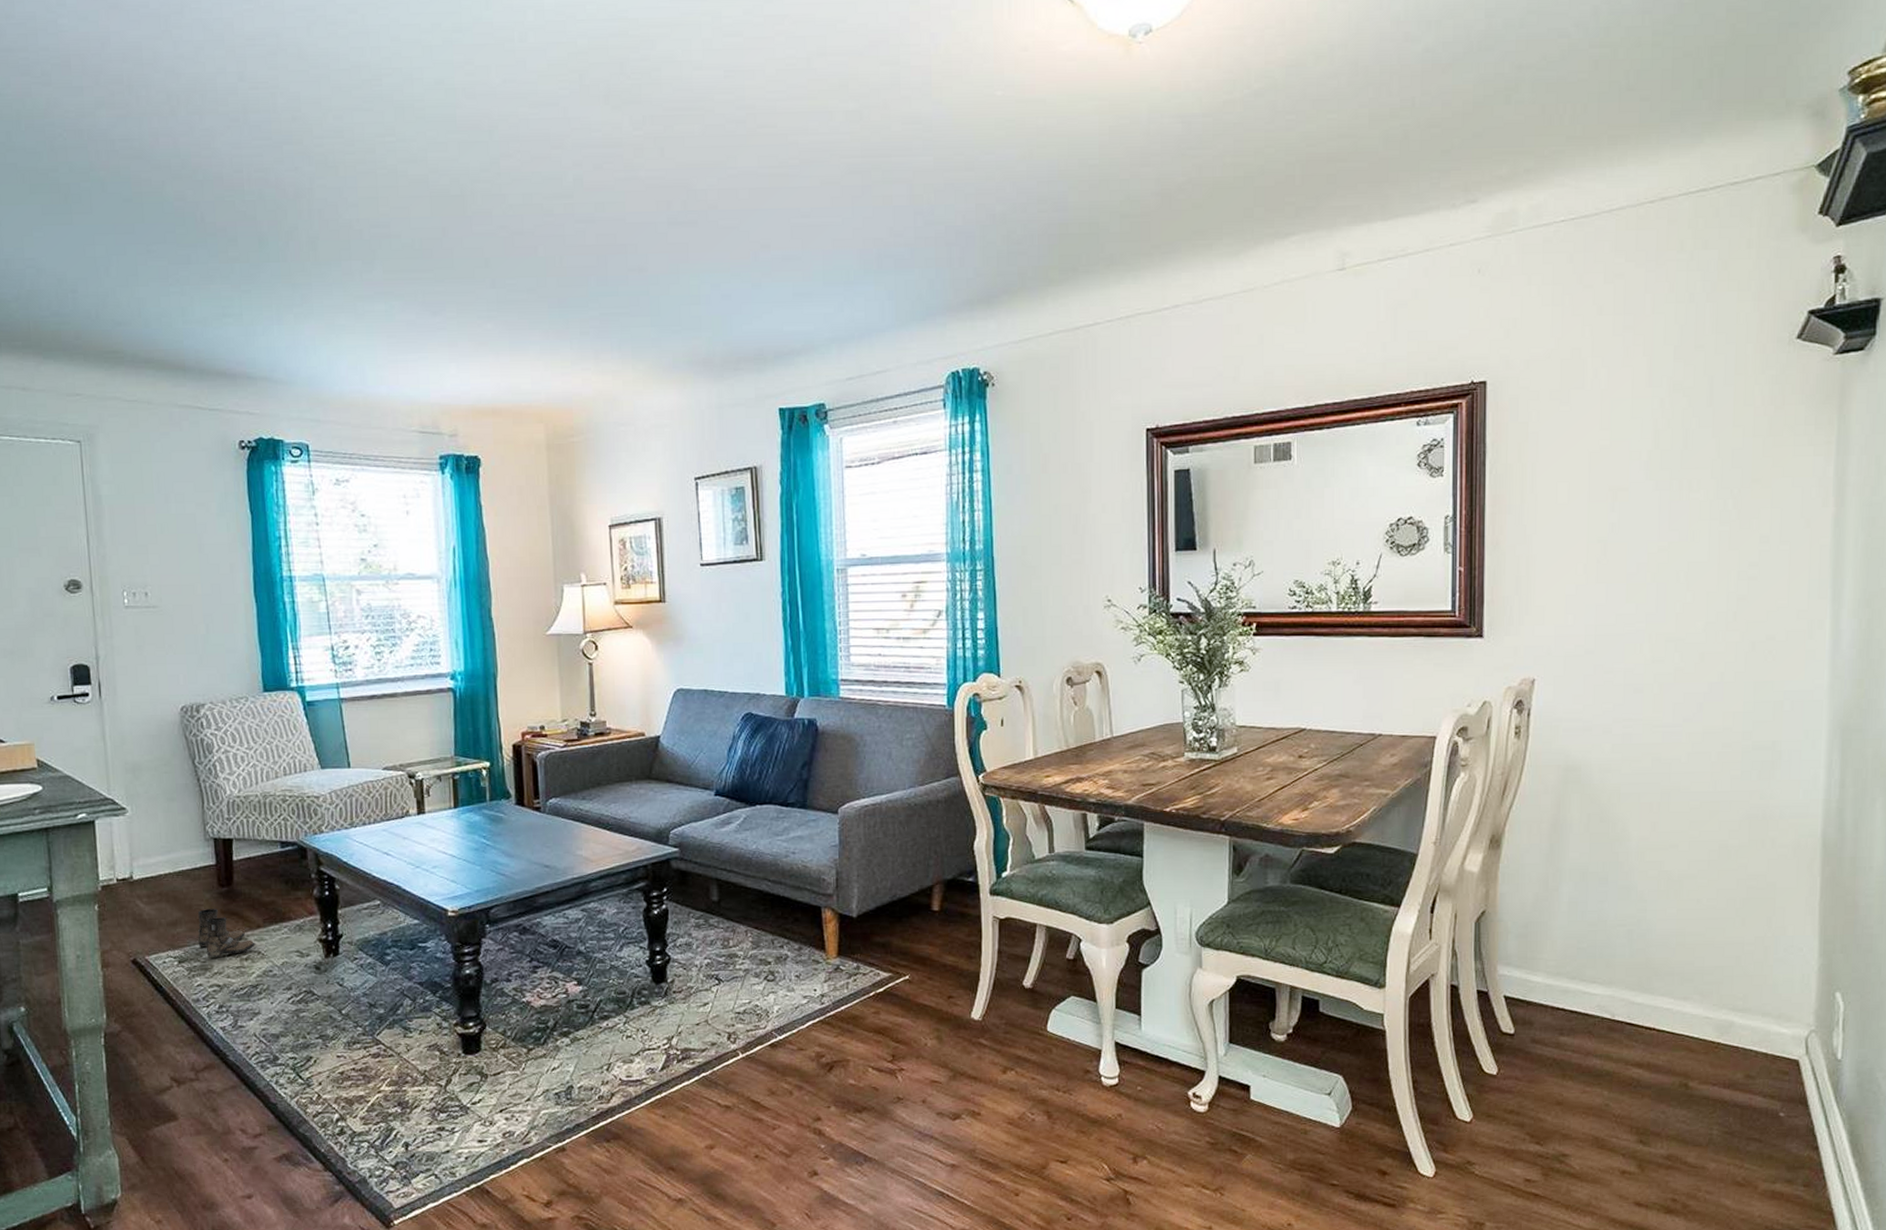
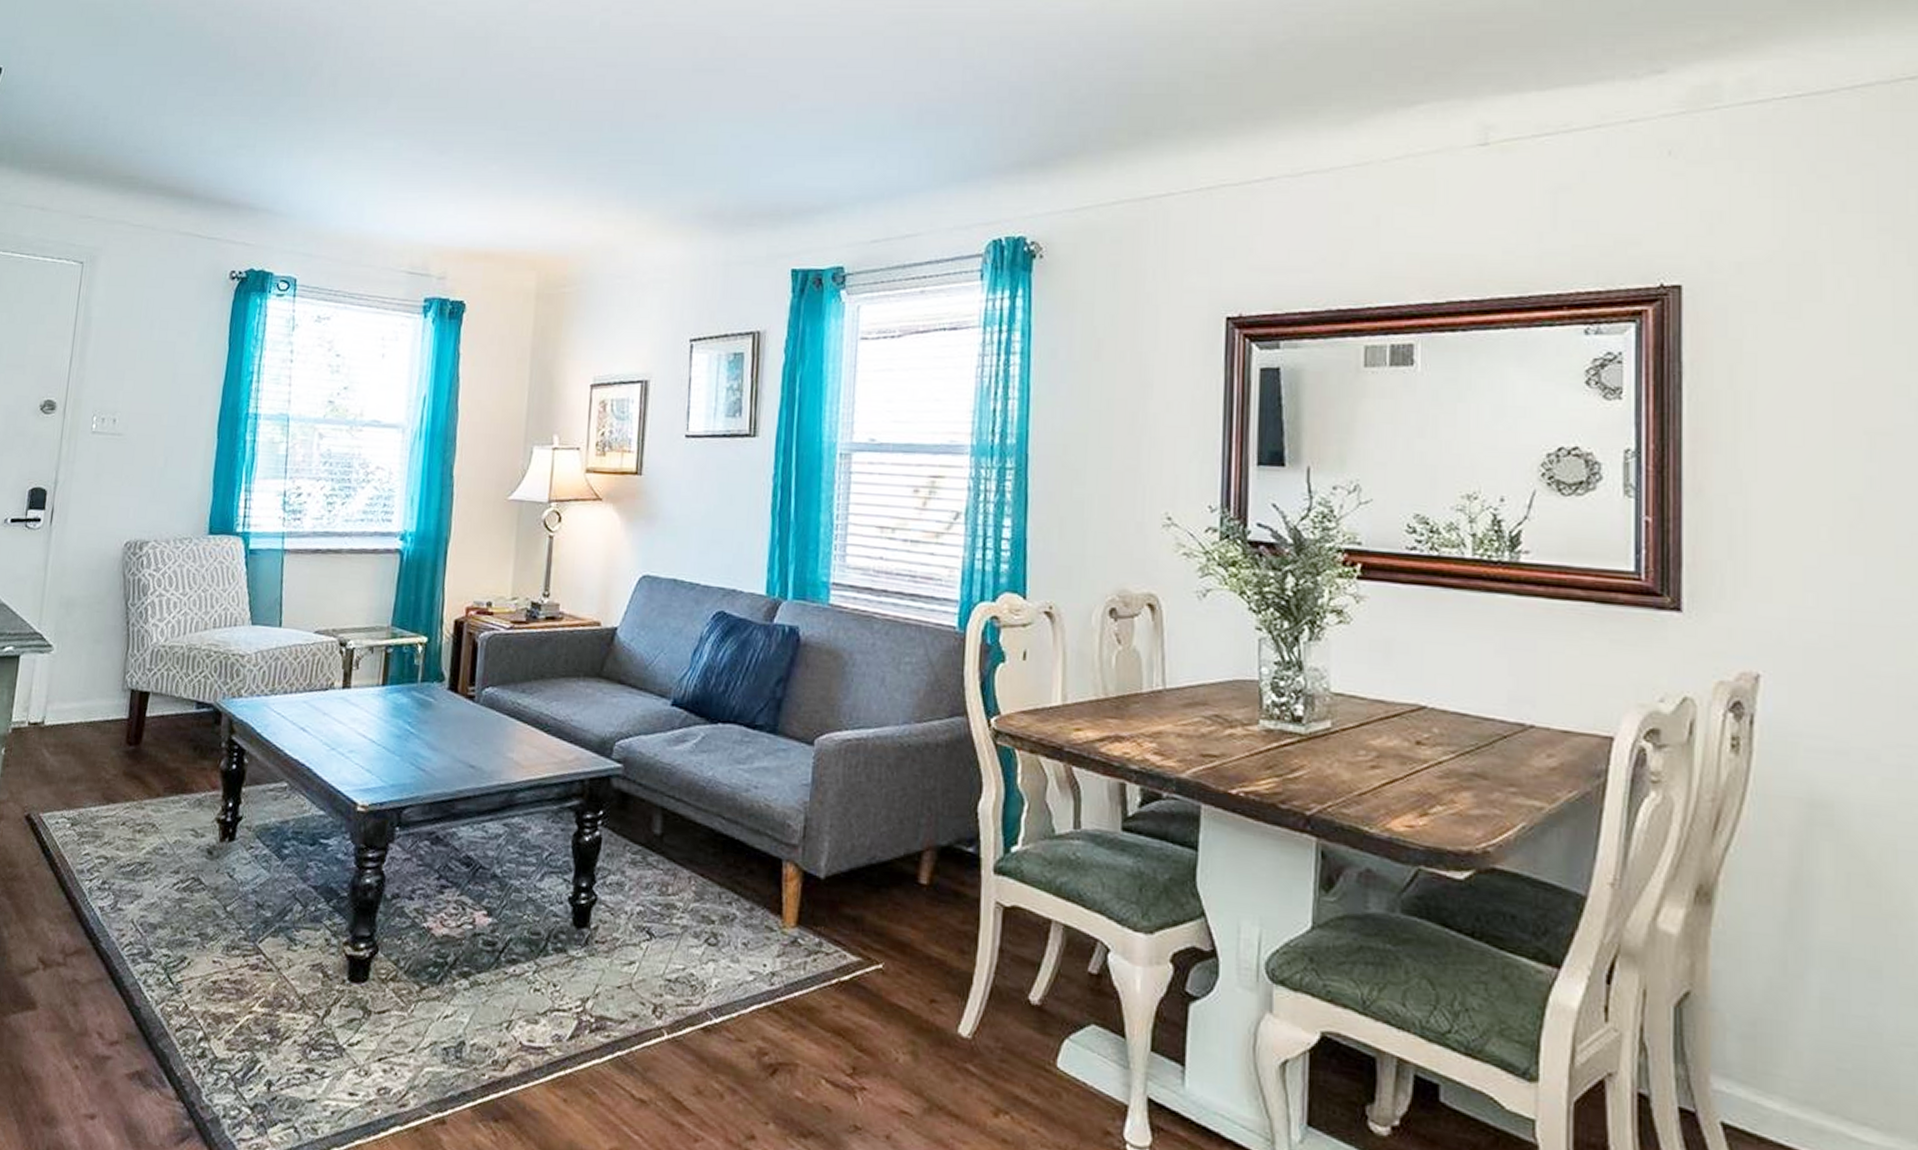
boots: present [198,909,255,957] -> none [94,768,152,825]

